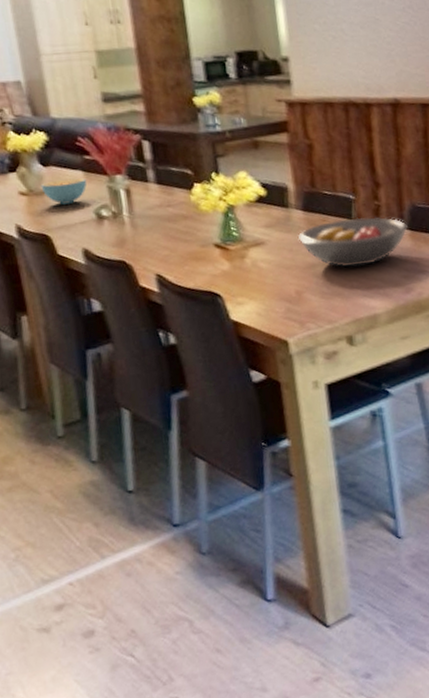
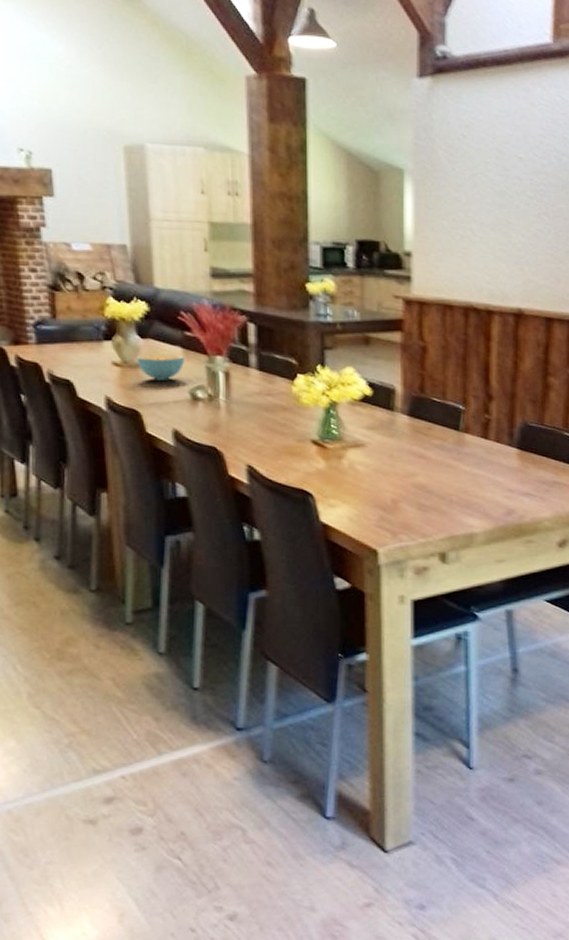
fruit bowl: present [298,217,408,267] -> none [401,429,516,481]

